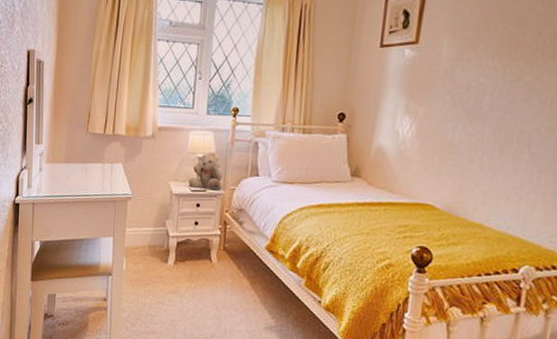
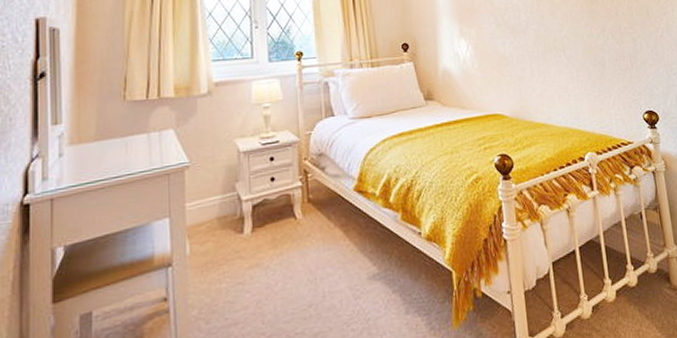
teddy bear: present [188,152,224,191] -> none [257,99,297,142]

